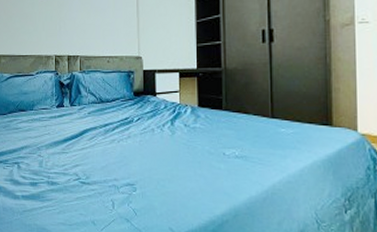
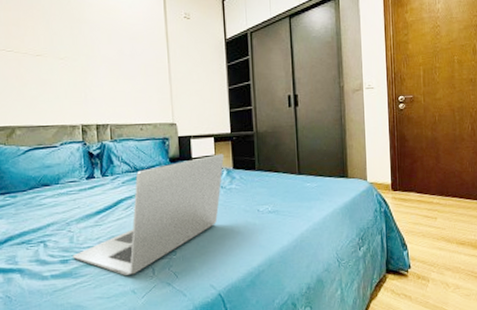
laptop: none [41,90,189,205] -> present [73,154,224,275]

